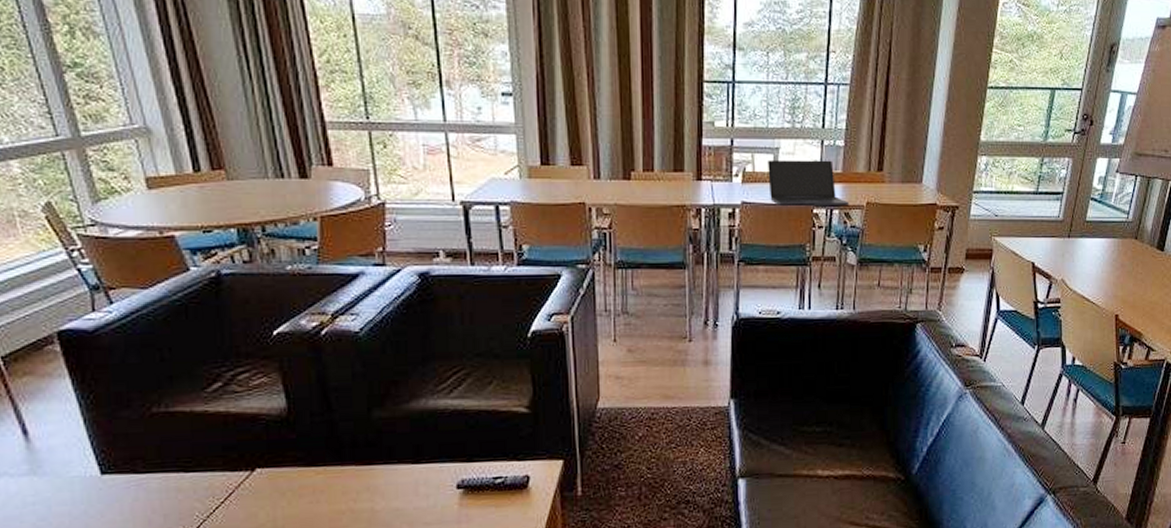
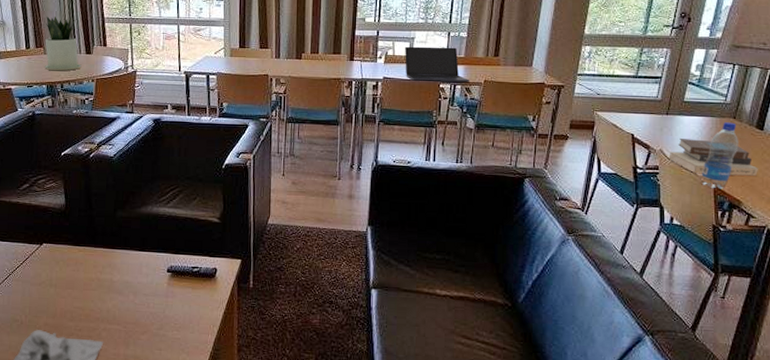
planter: none [223,119,294,206] -> present [44,16,82,71]
books: none [1069,265,1159,305] -> present [667,139,759,176]
bottle: none [1102,243,1140,322] -> present [700,122,739,189]

